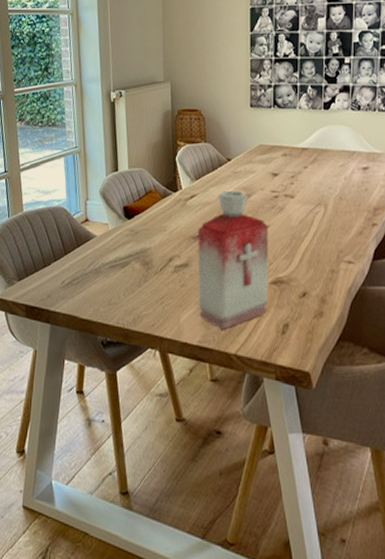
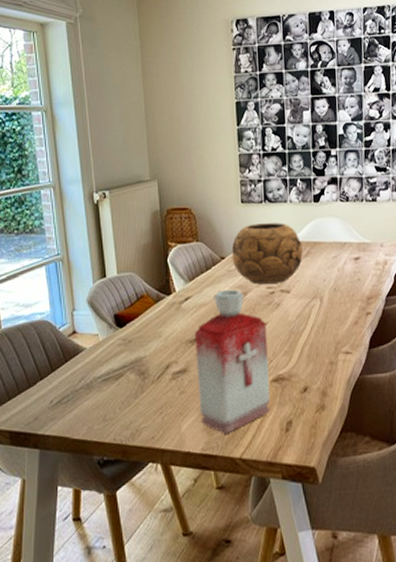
decorative bowl: none [238,128,309,188] -> present [231,223,303,284]

